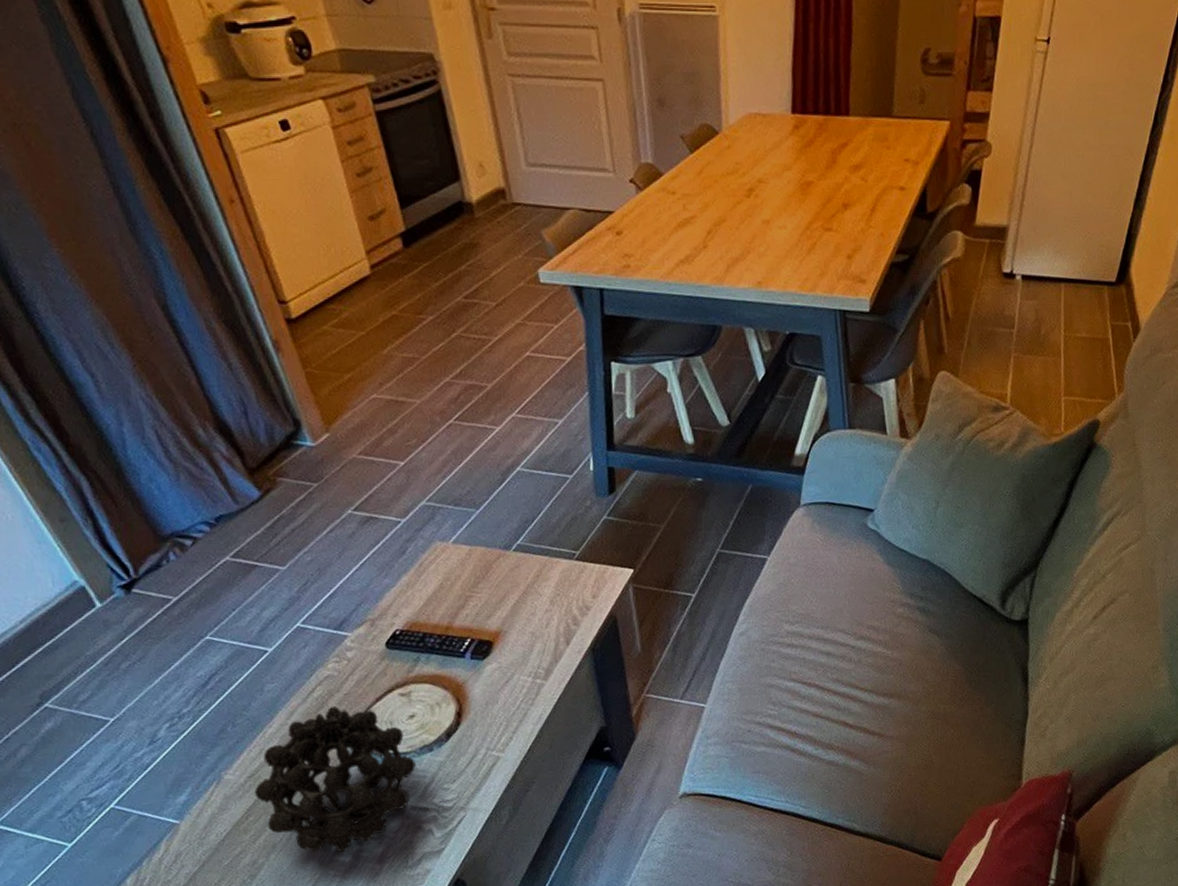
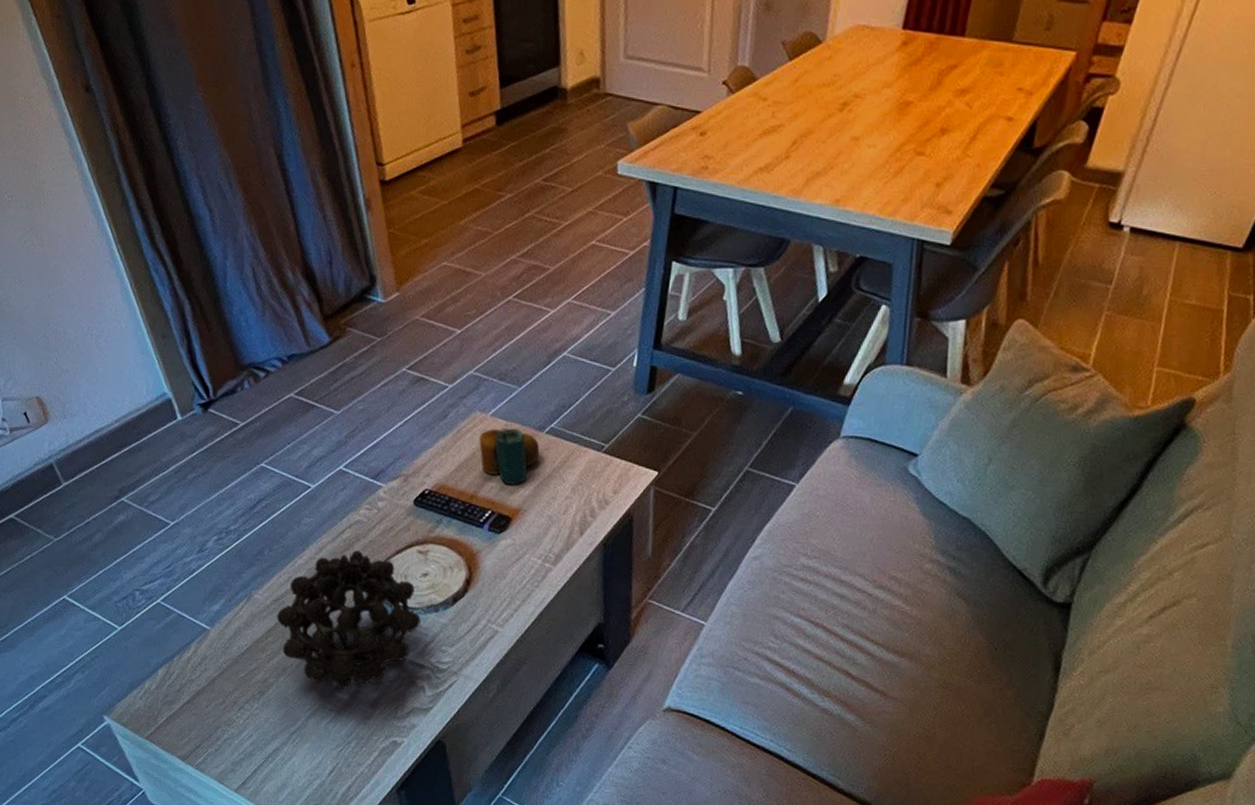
candle: none [444,551,511,609] -> present [479,428,540,485]

